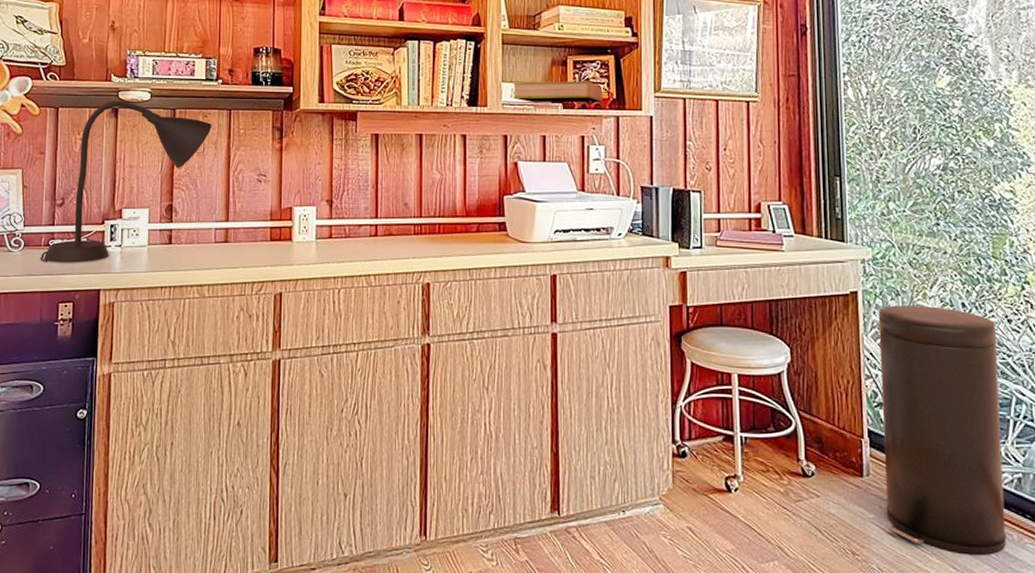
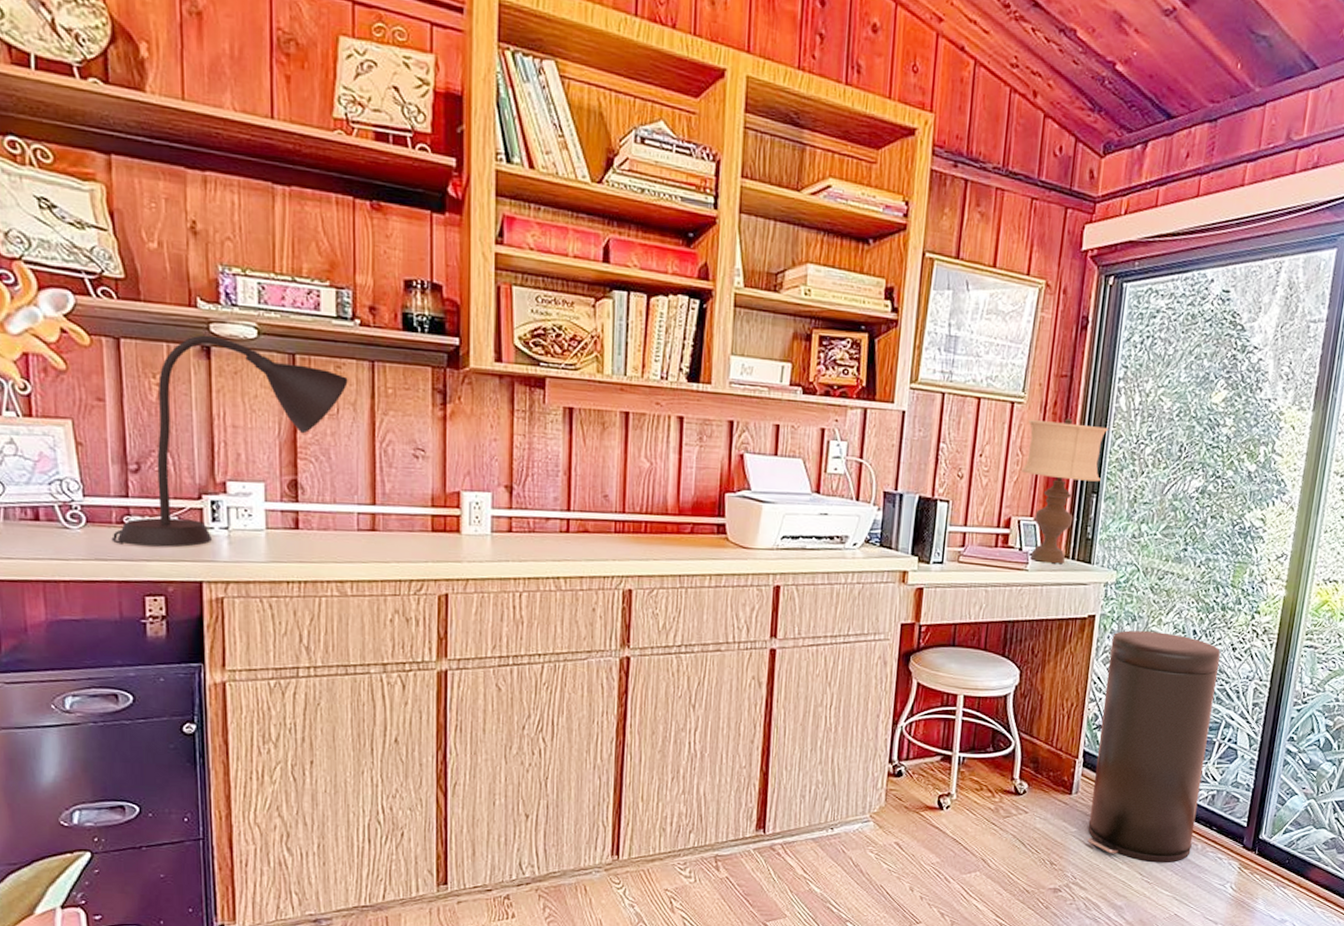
decorative box: present [513,81,603,103] -> none [744,356,852,390]
table lamp: none [764,112,842,244] -> present [1021,418,1109,564]

